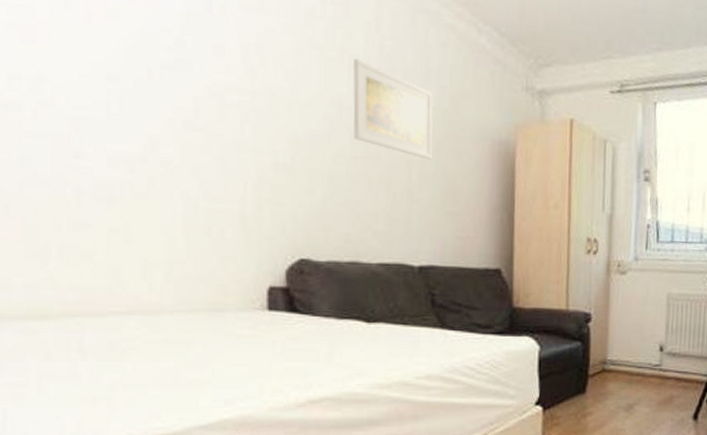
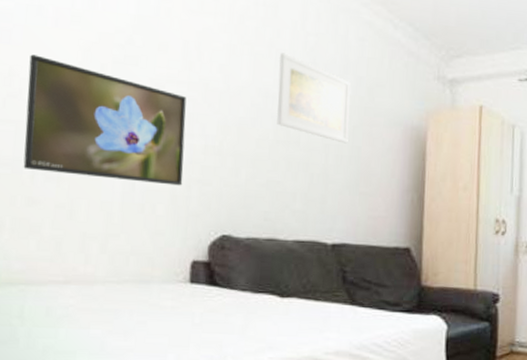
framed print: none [61,56,253,207] -> present [23,54,187,186]

